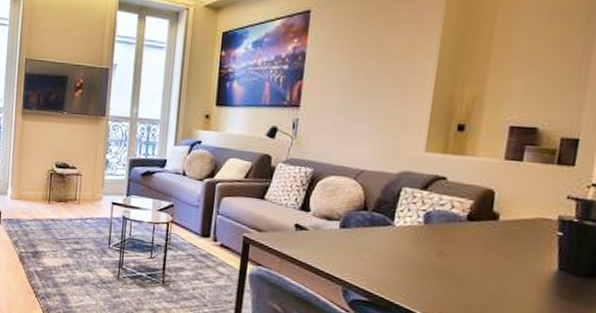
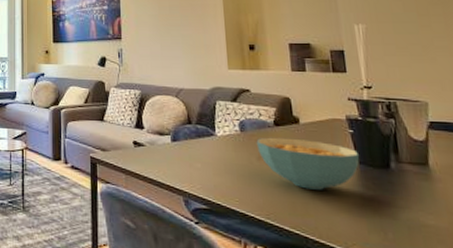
cereal bowl: none [440,232,563,294] -> present [256,137,360,190]

